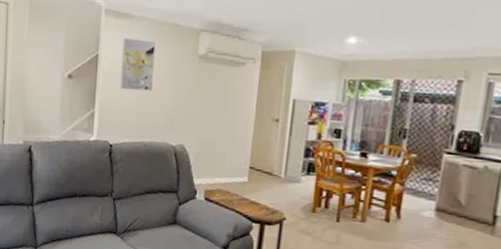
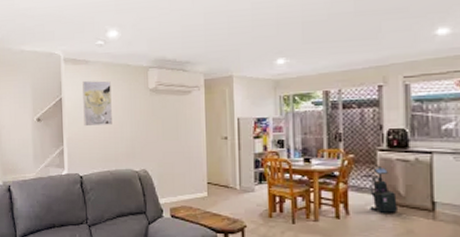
vacuum cleaner: none [424,169,456,223] -> present [369,165,399,213]

